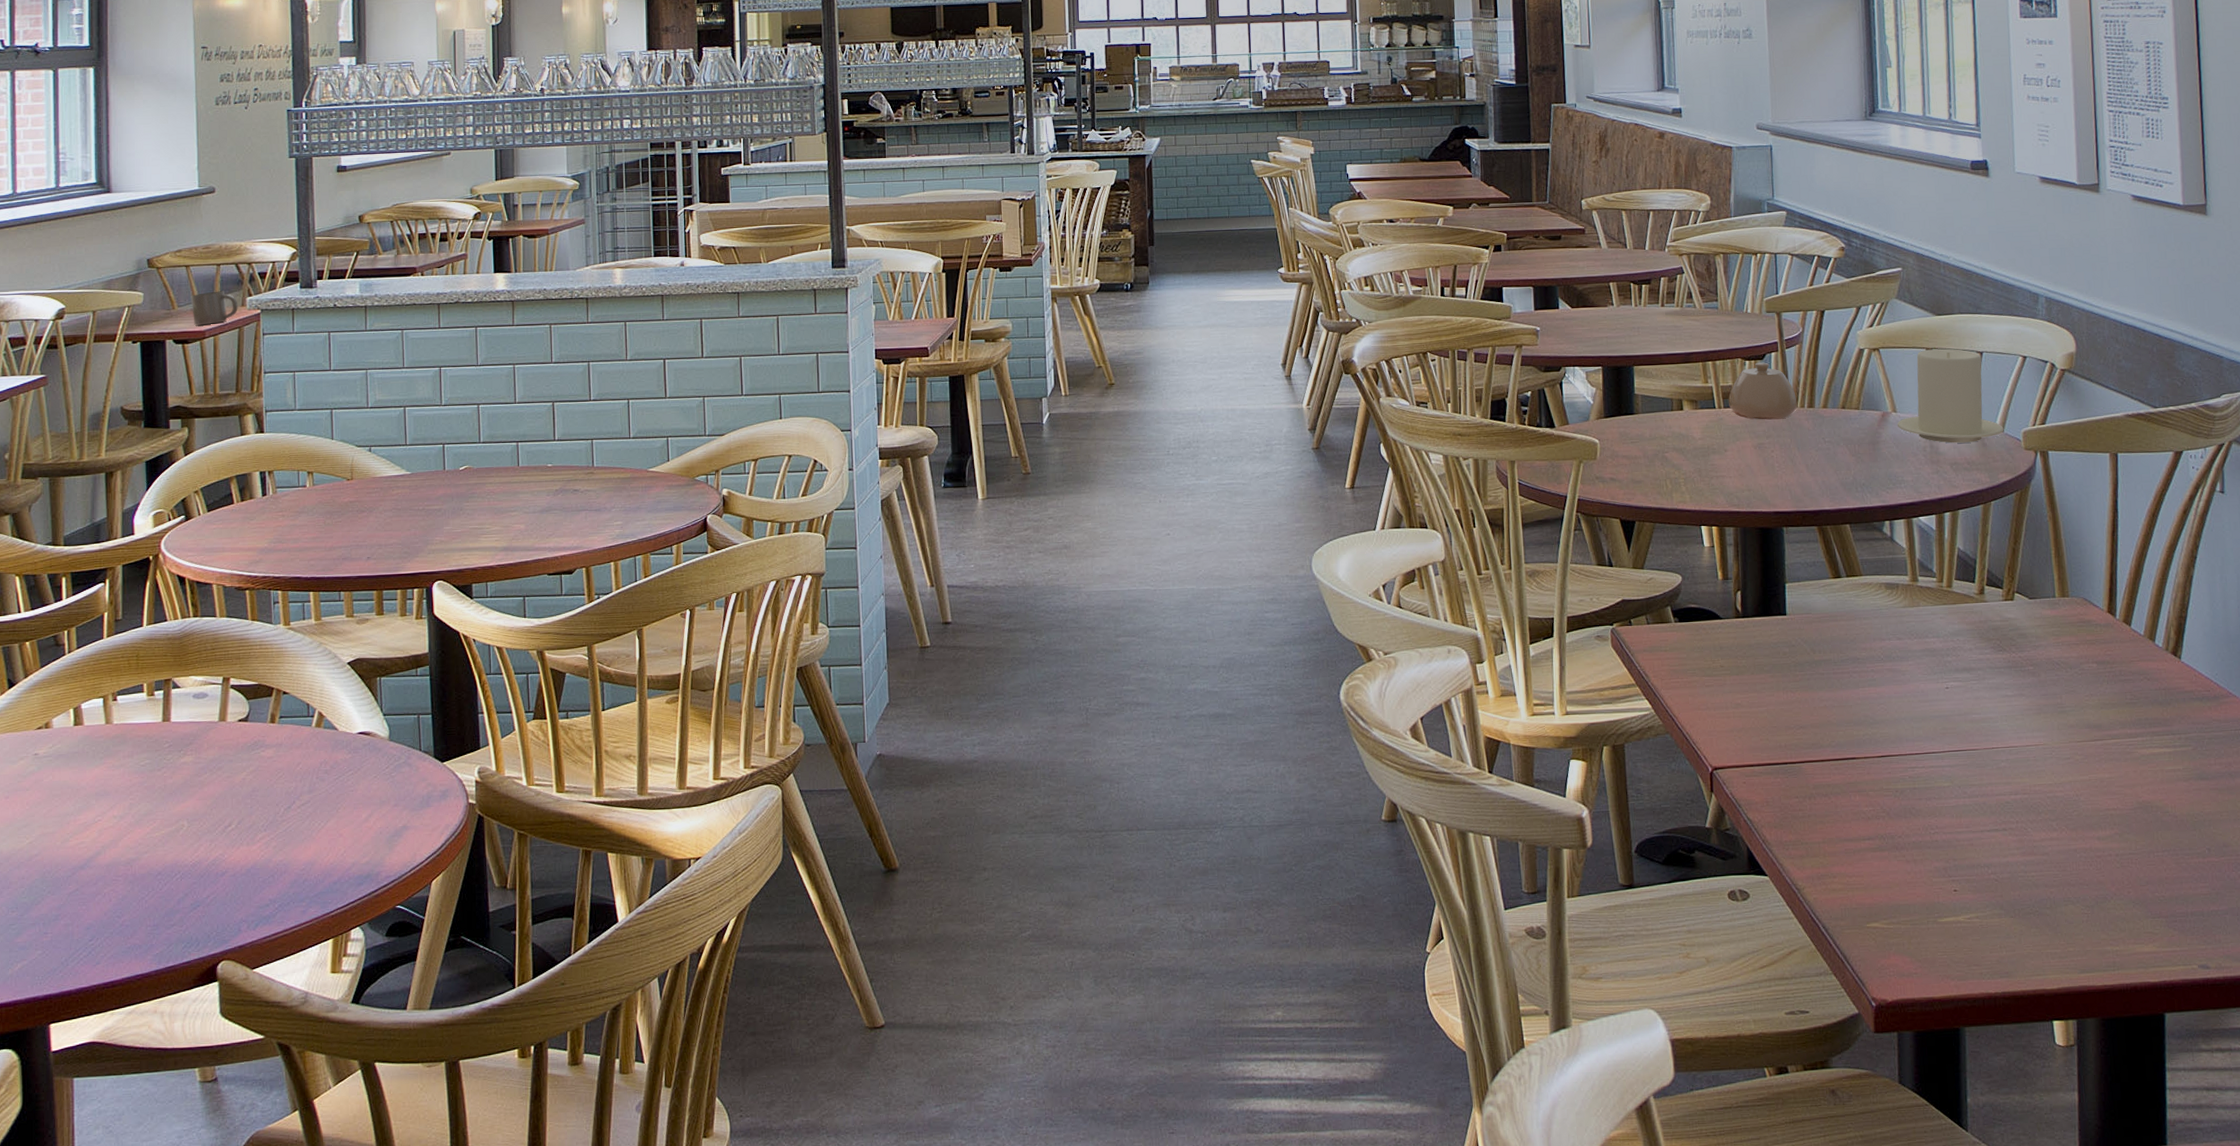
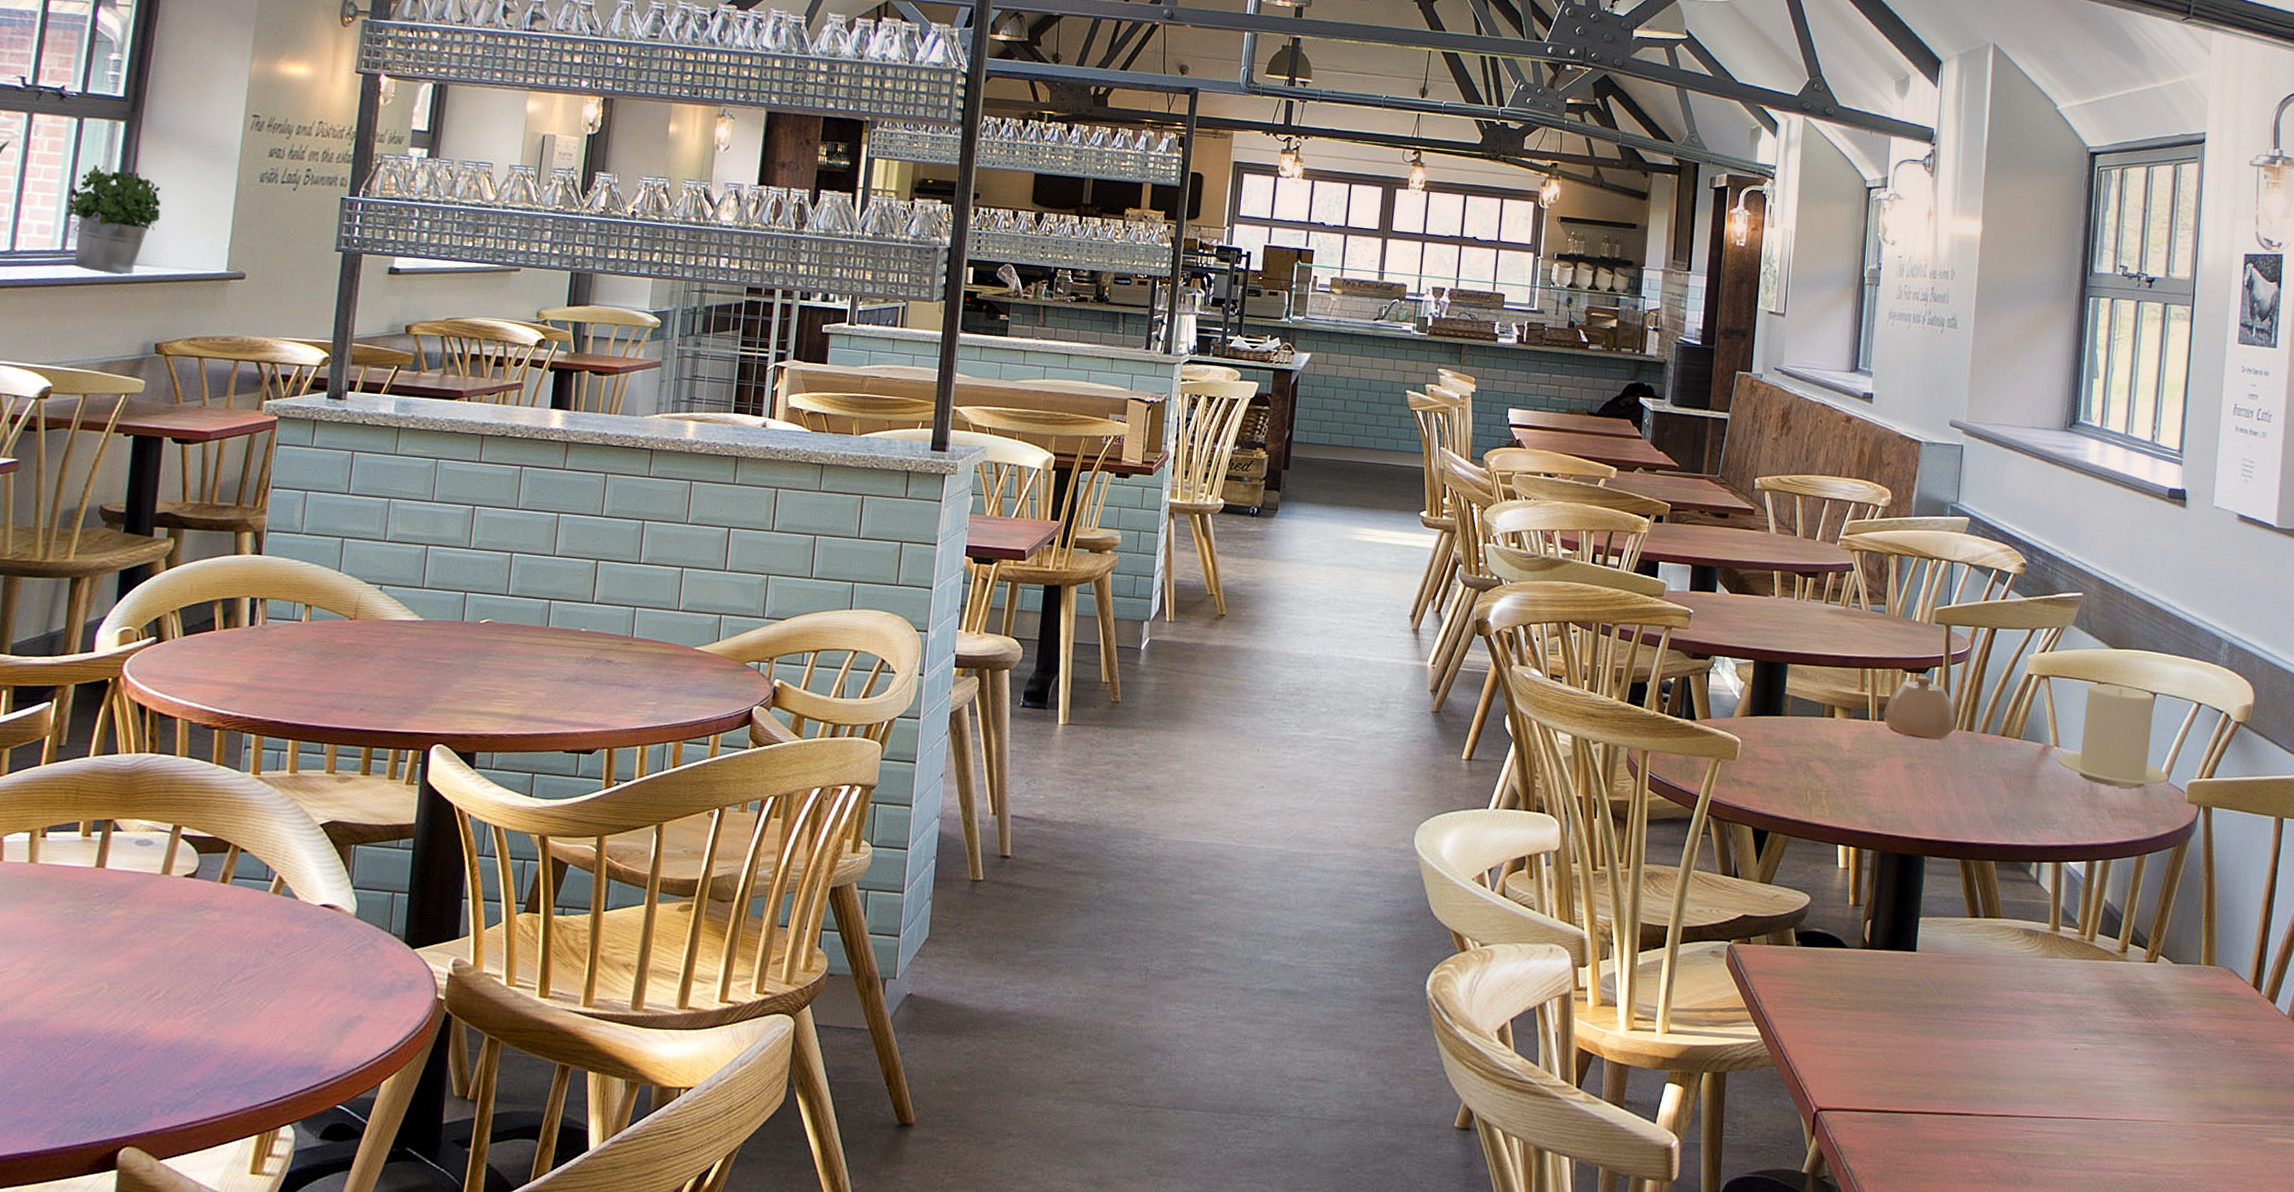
potted plant: none [55,109,136,202] -> present [65,165,161,274]
mug: present [190,291,238,326] -> none [198,389,253,426]

